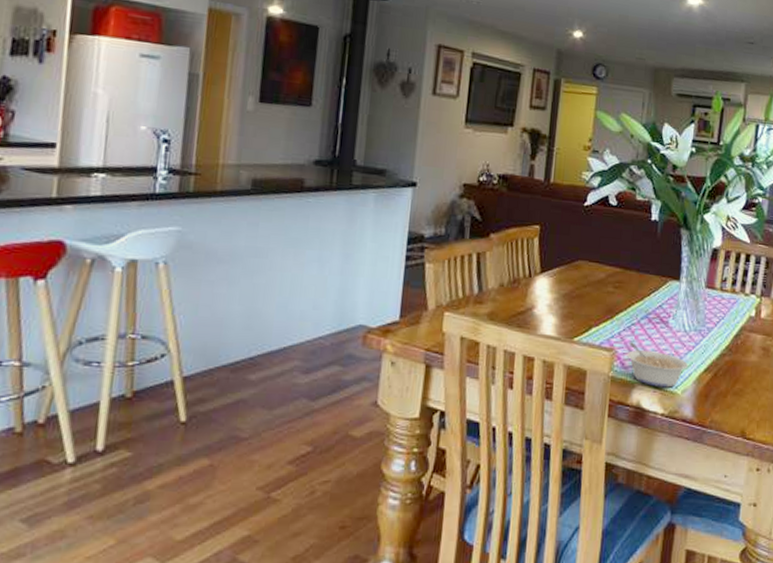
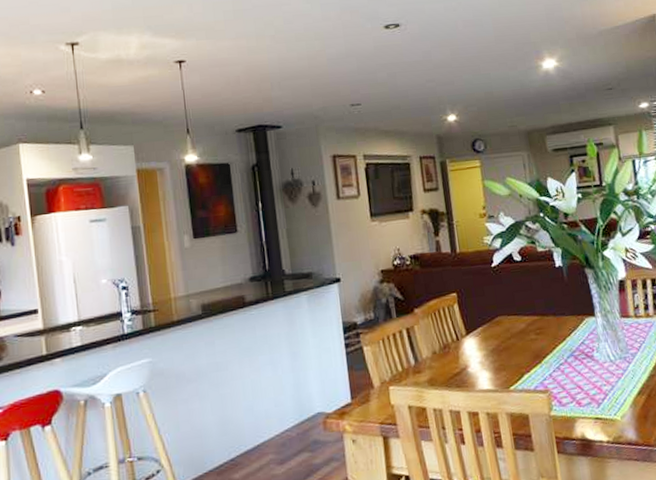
legume: present [627,342,688,388] -> none [561,380,621,417]

